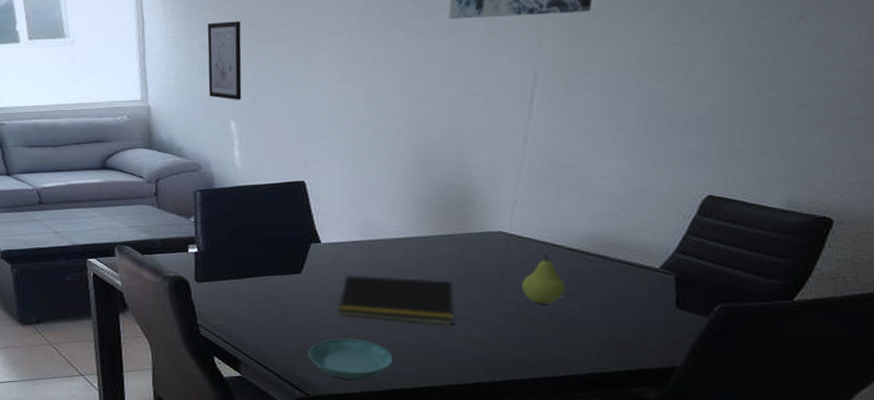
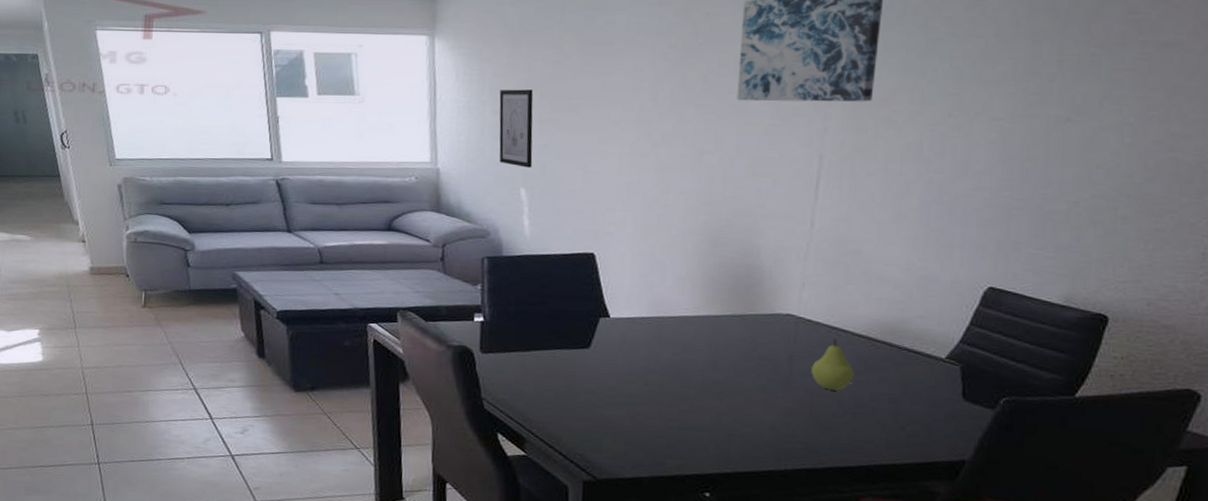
saucer: present [308,338,393,380] -> none [596,418,683,464]
notepad: present [338,275,453,325] -> none [627,352,743,409]

